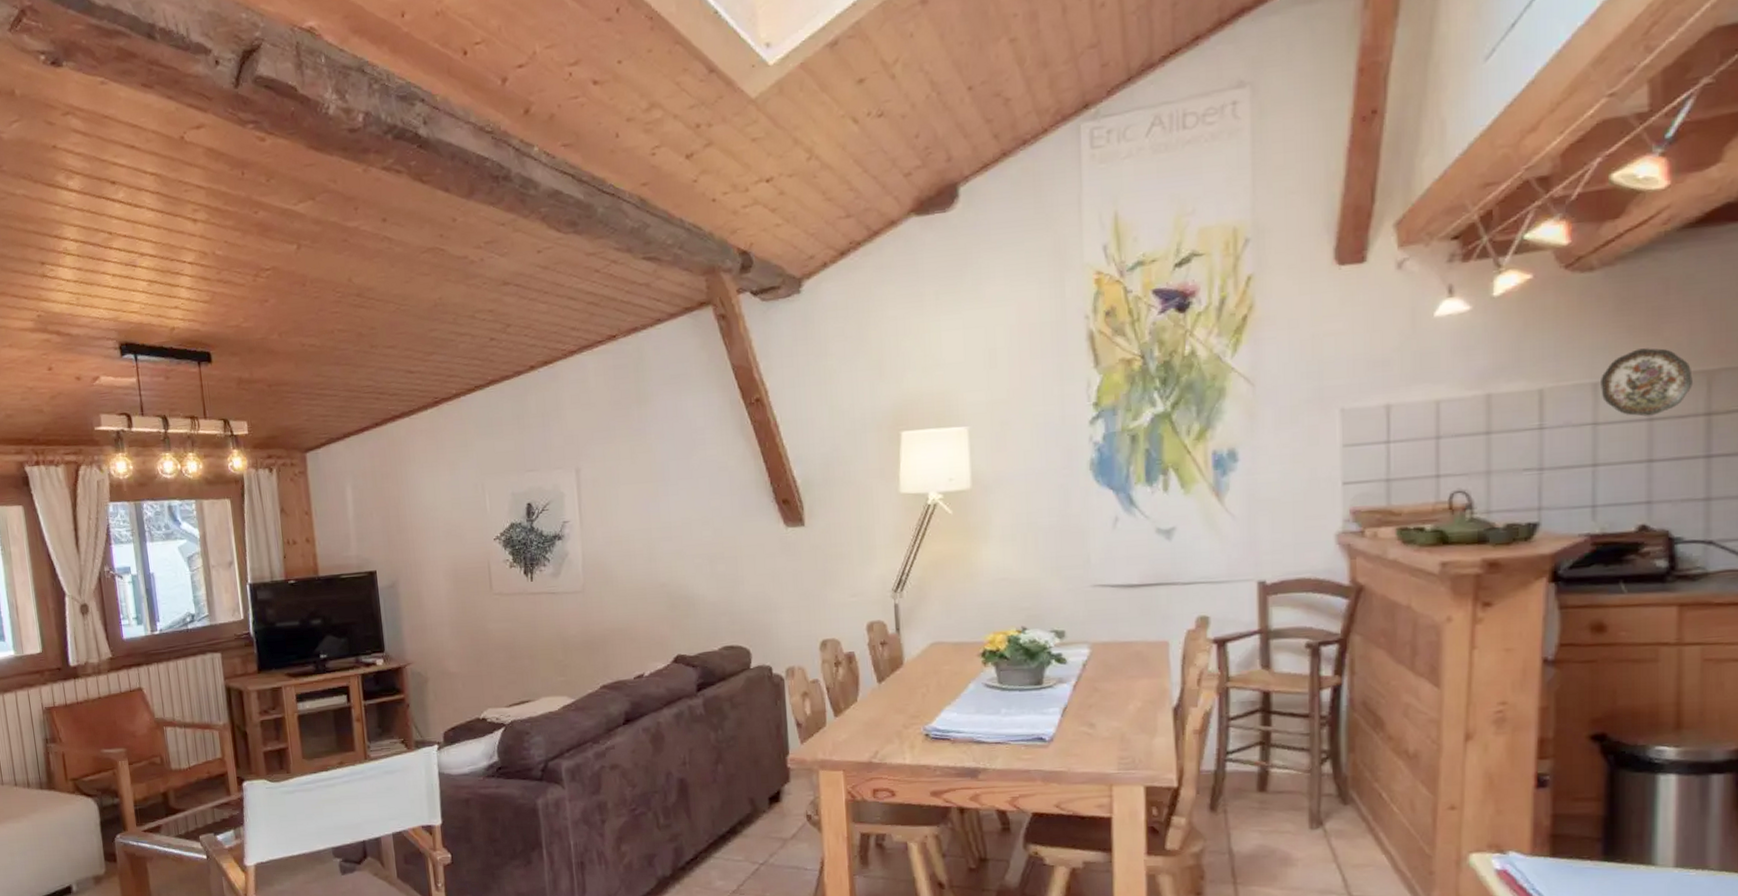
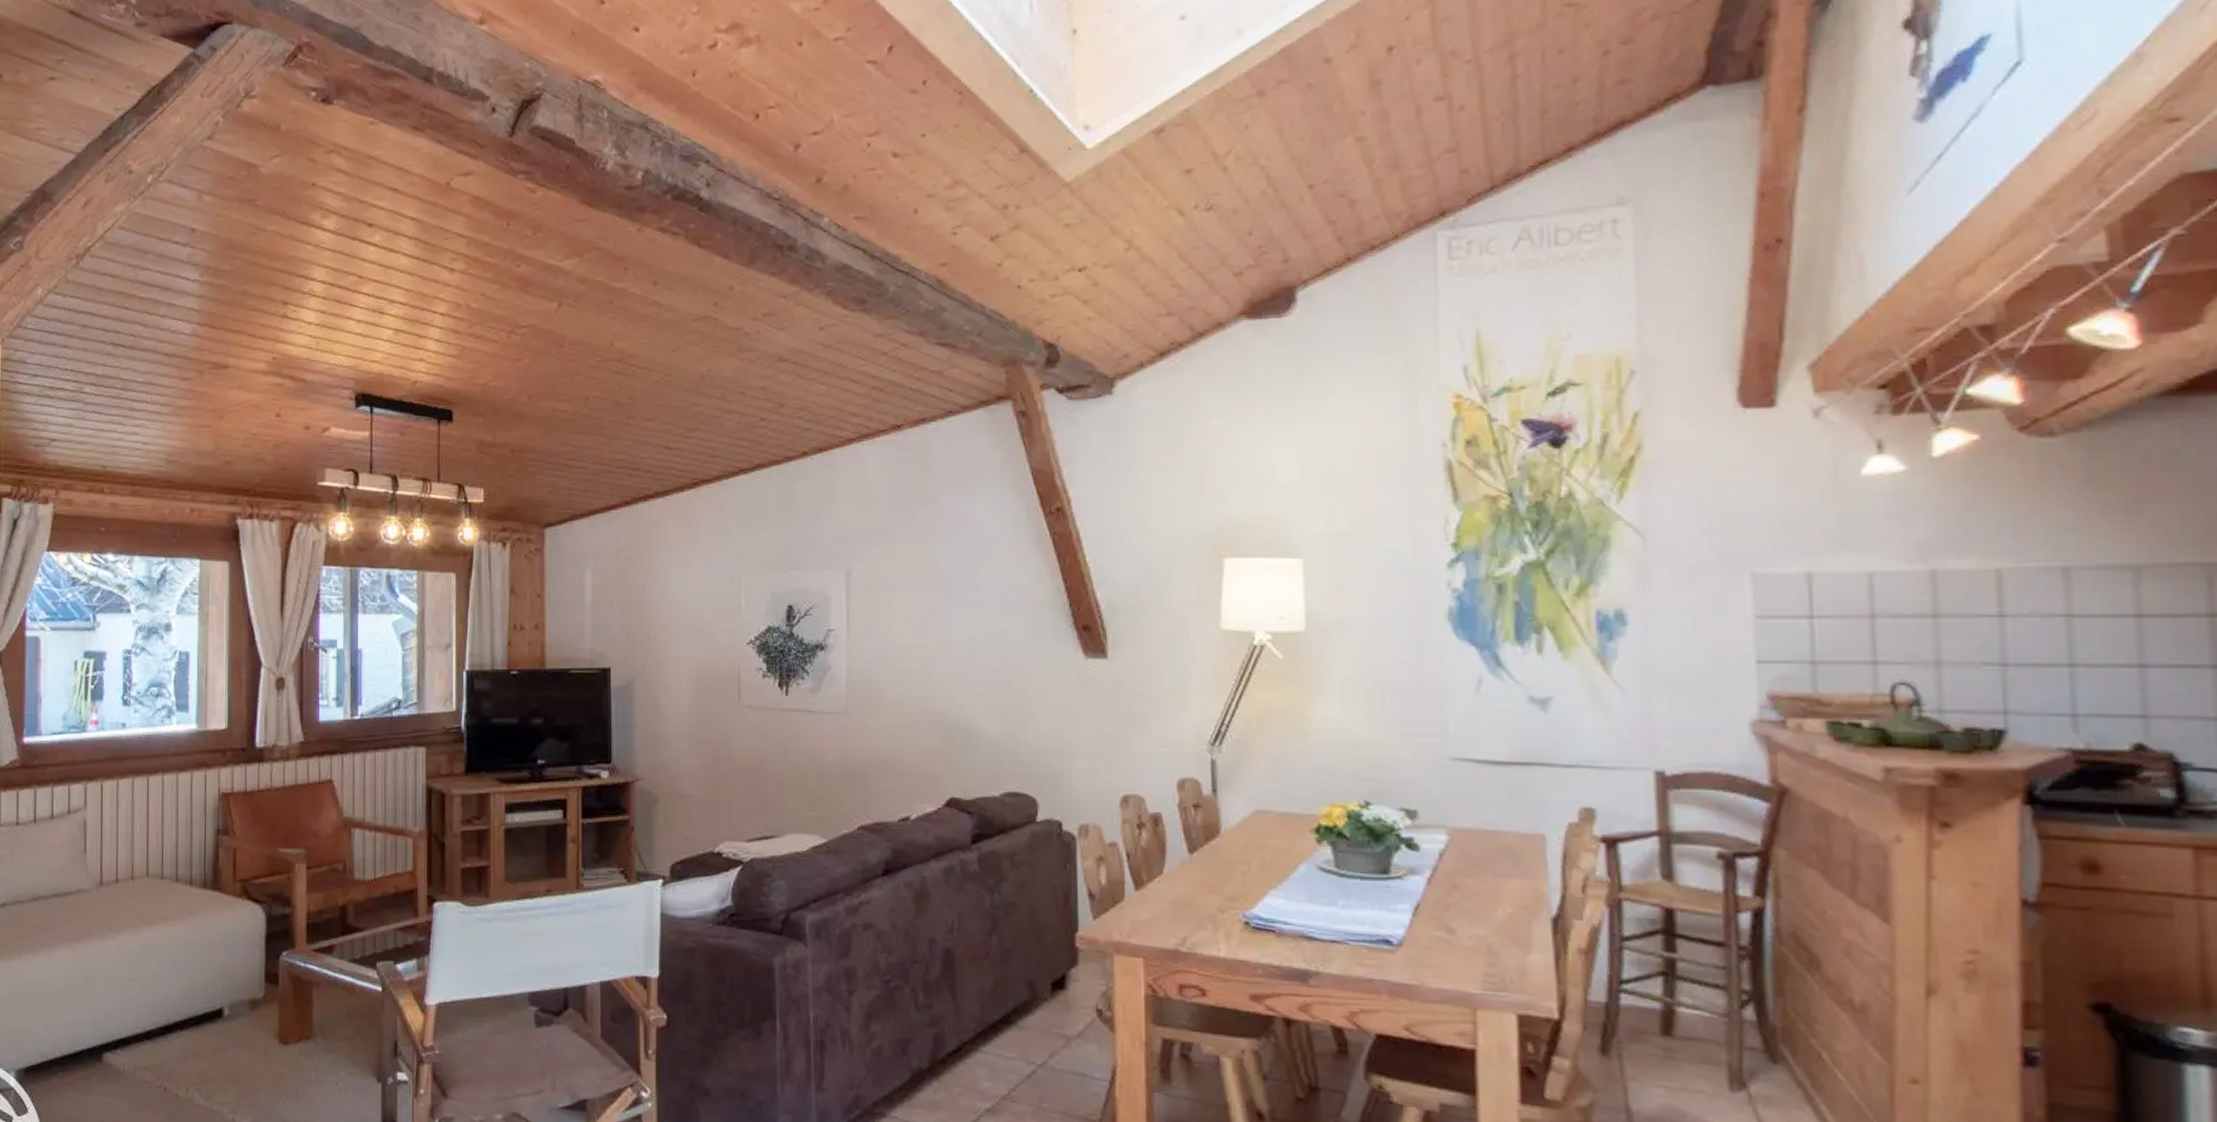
decorative plate: present [1601,348,1693,417] -> none [2072,531,2189,612]

